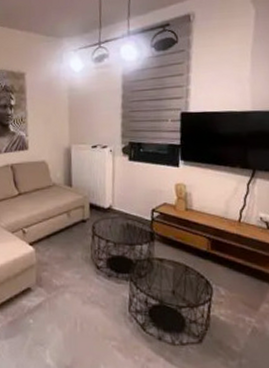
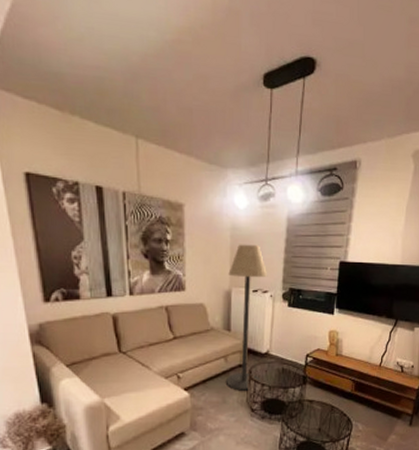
floor lamp: none [67,102,105,247] -> present [227,244,267,391]

